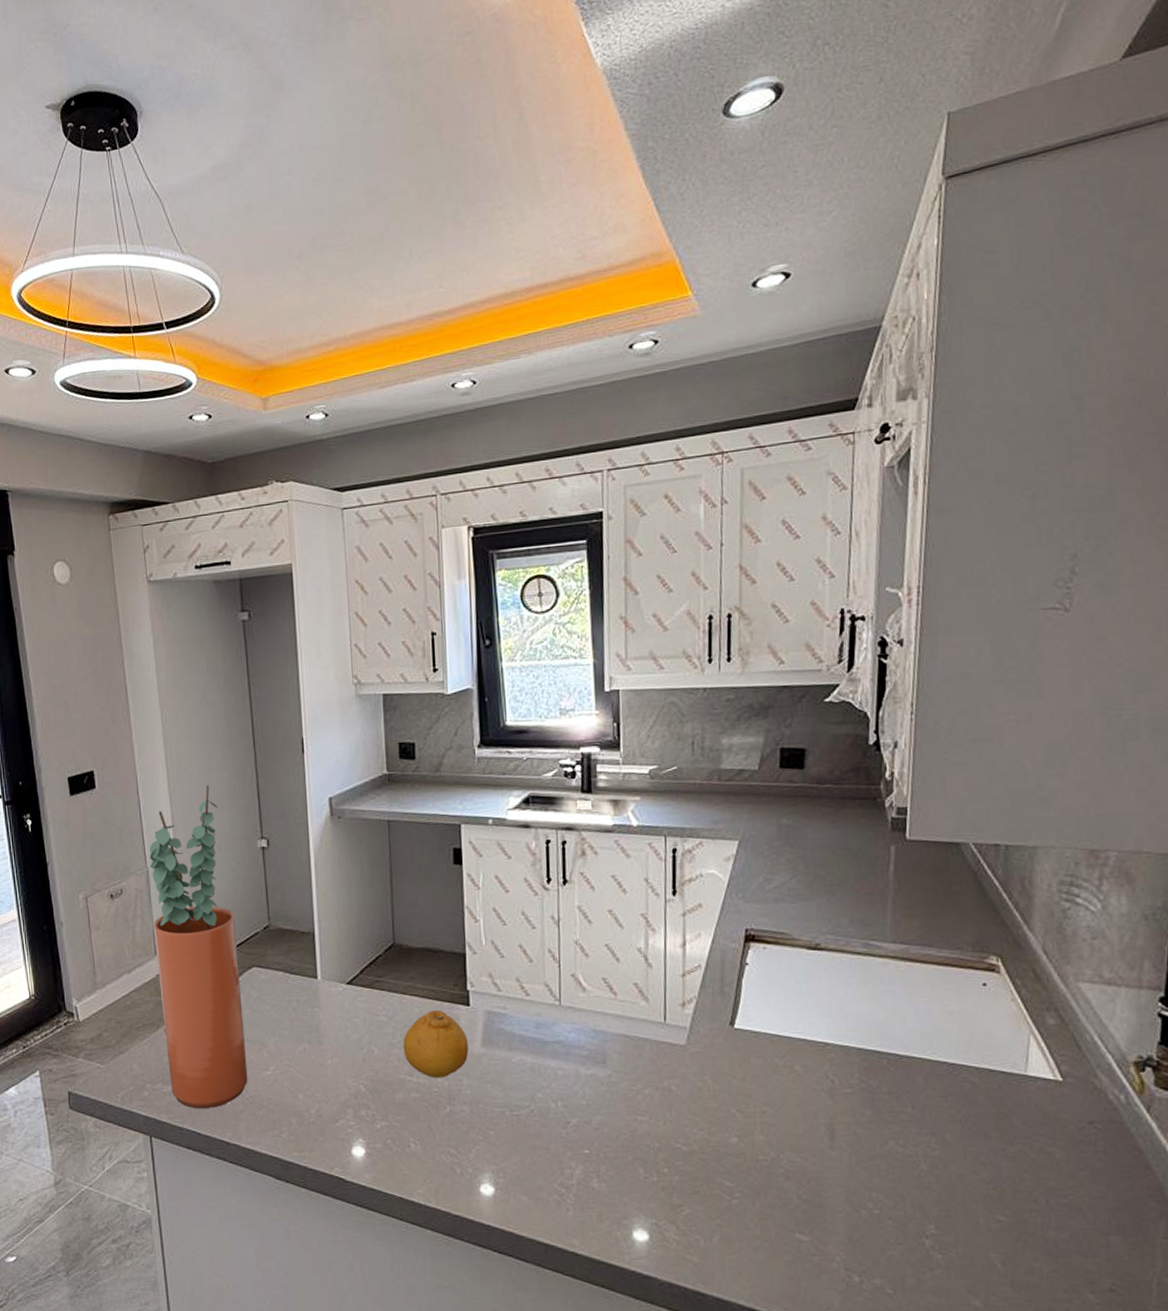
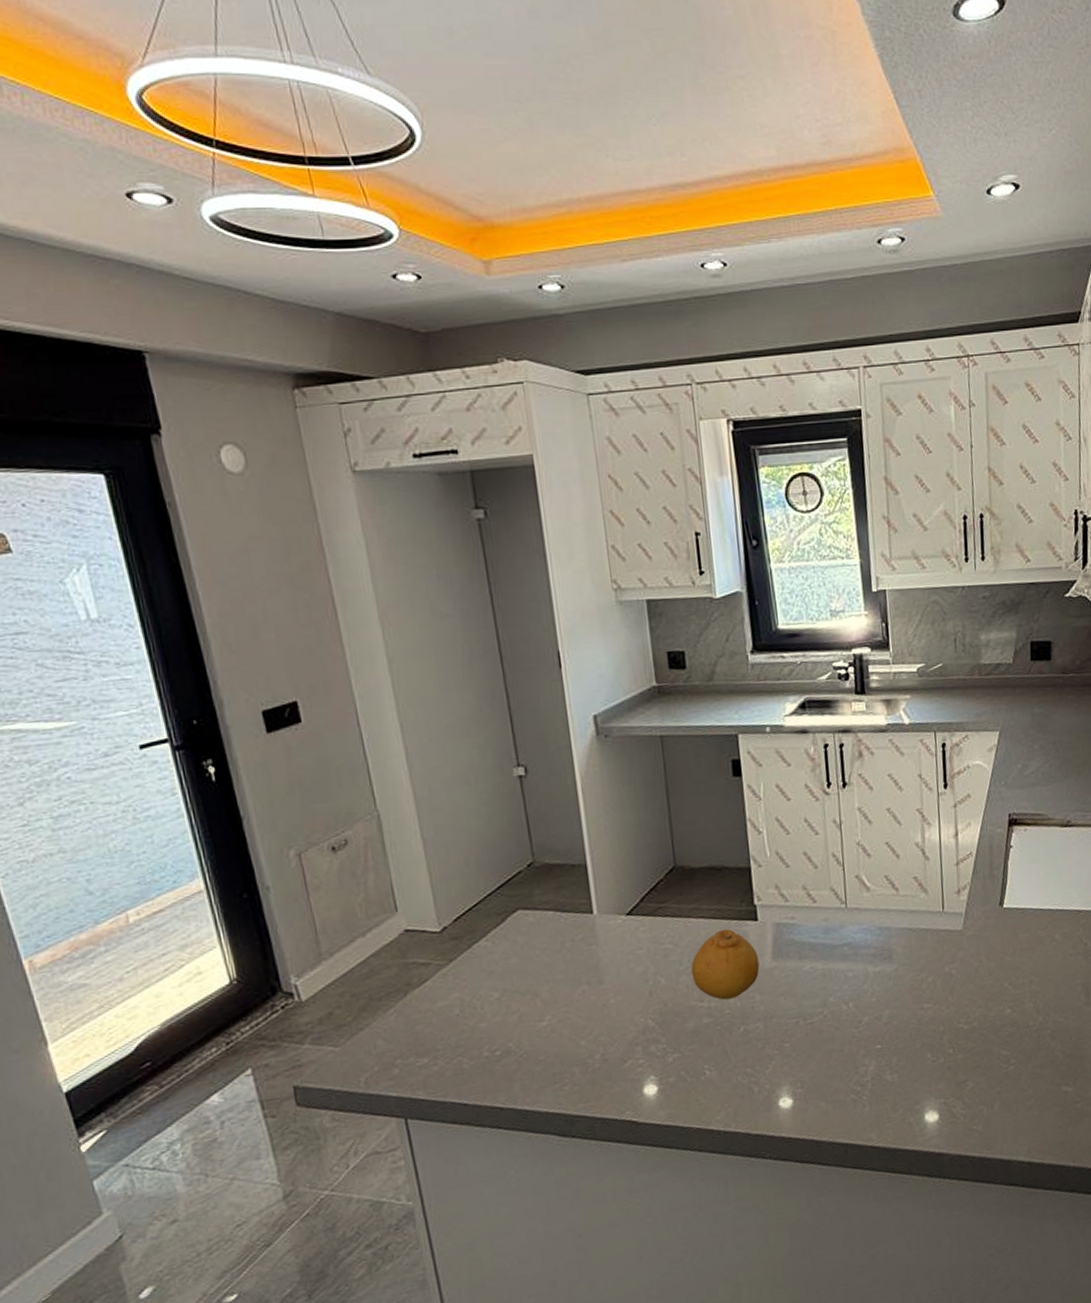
vase: present [149,785,248,1109] -> none [378,710,521,1078]

